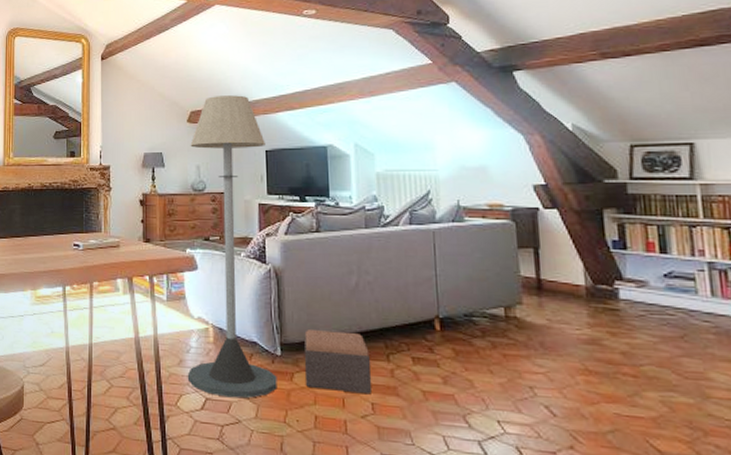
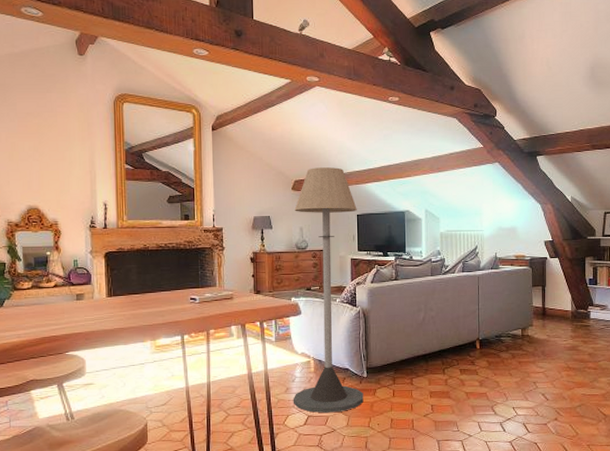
footstool: present [304,330,371,395] -> none [384,355,431,399]

